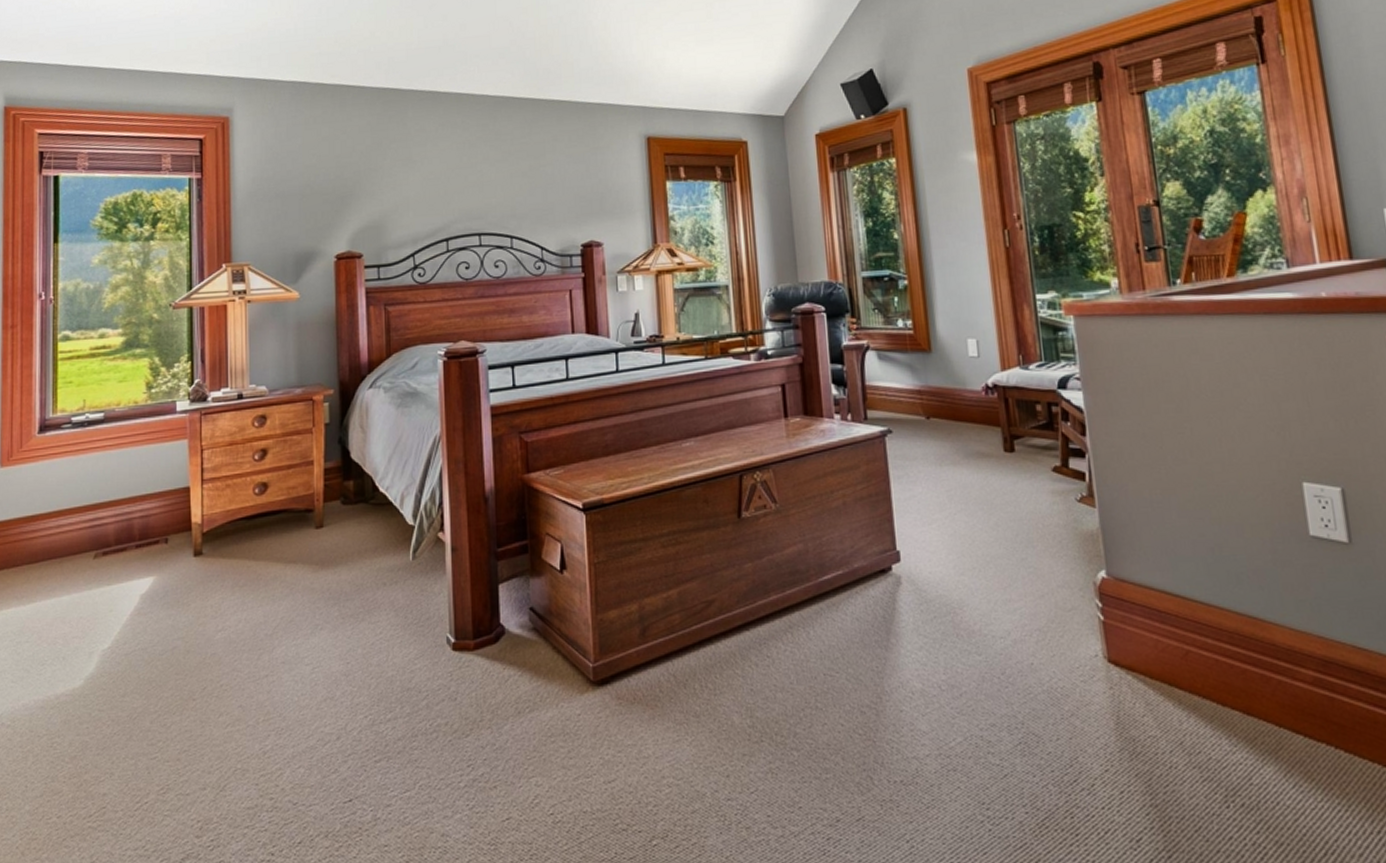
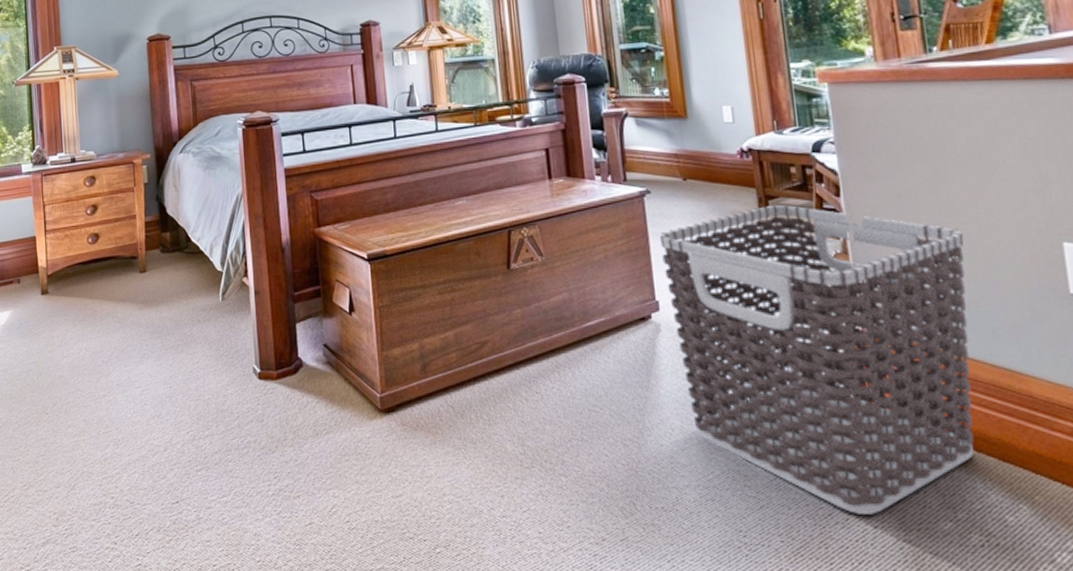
clothes hamper: none [902,444,1219,779] -> present [660,204,974,515]

